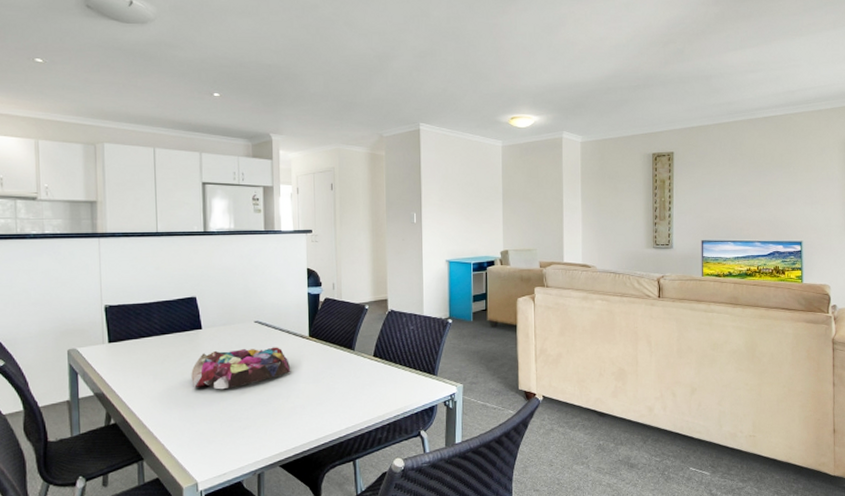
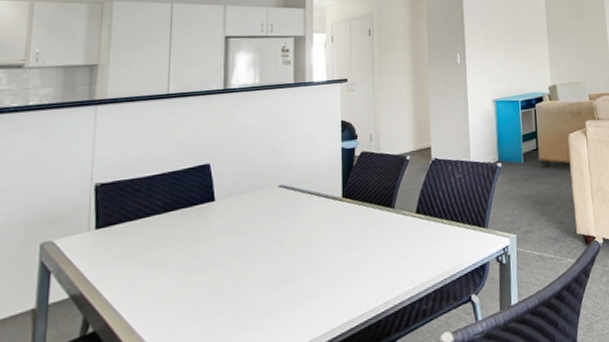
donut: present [191,347,291,390] -> none [198,213,320,275]

